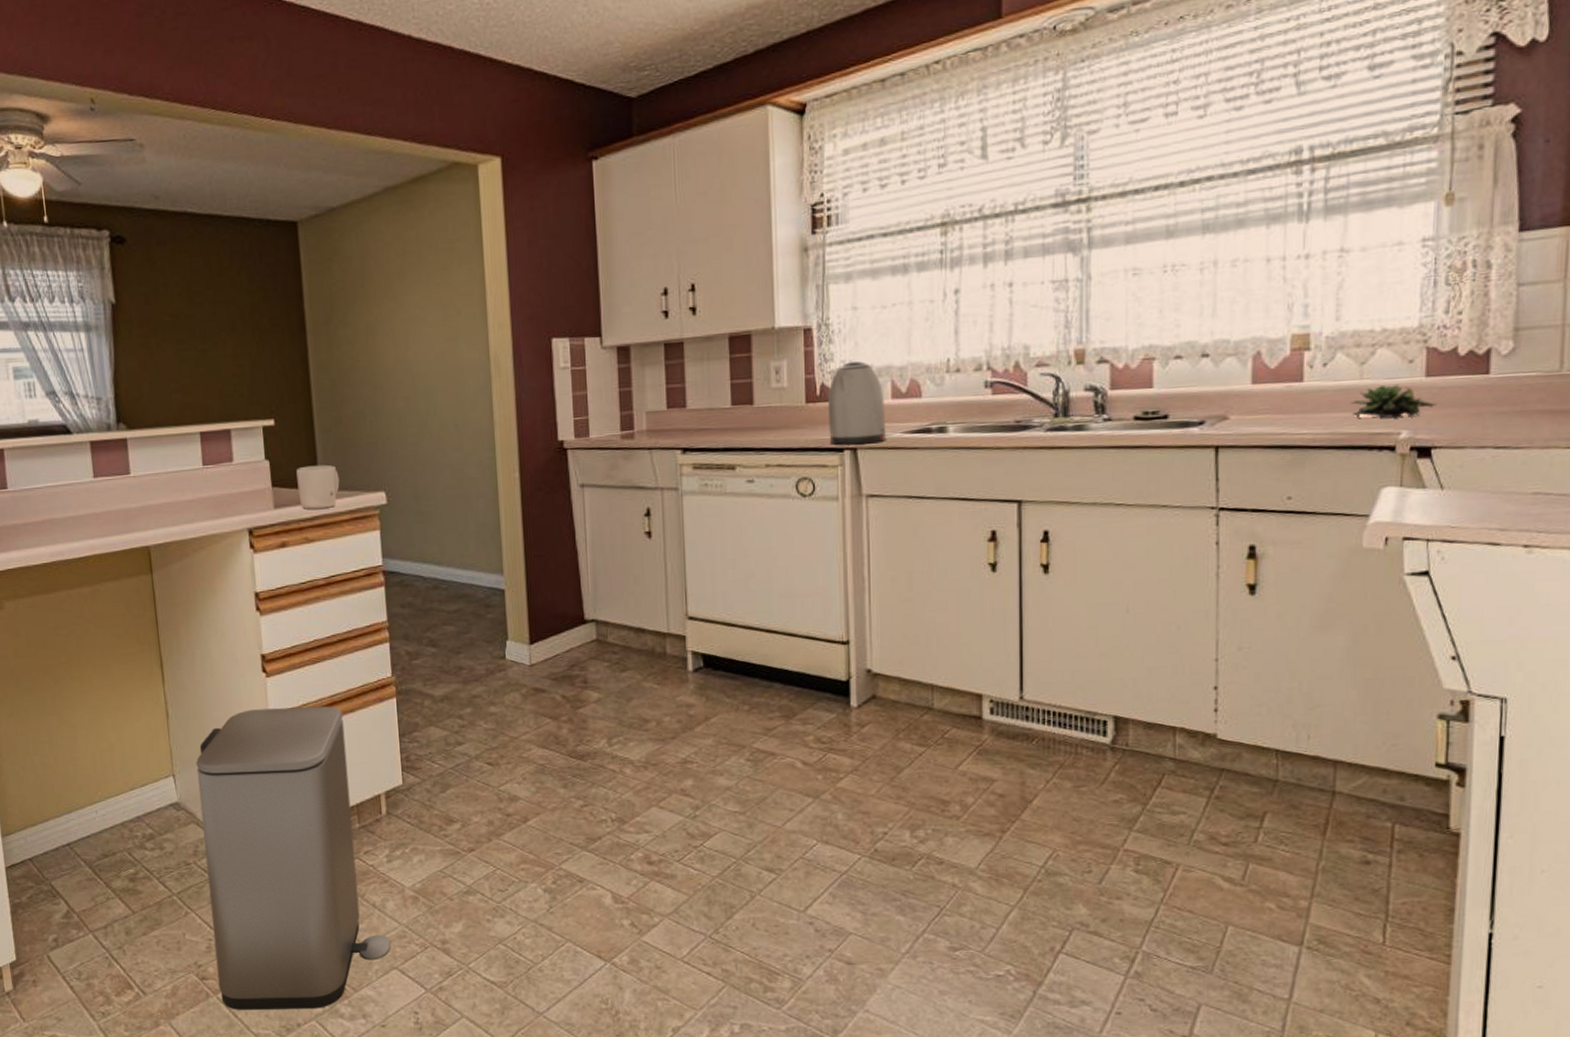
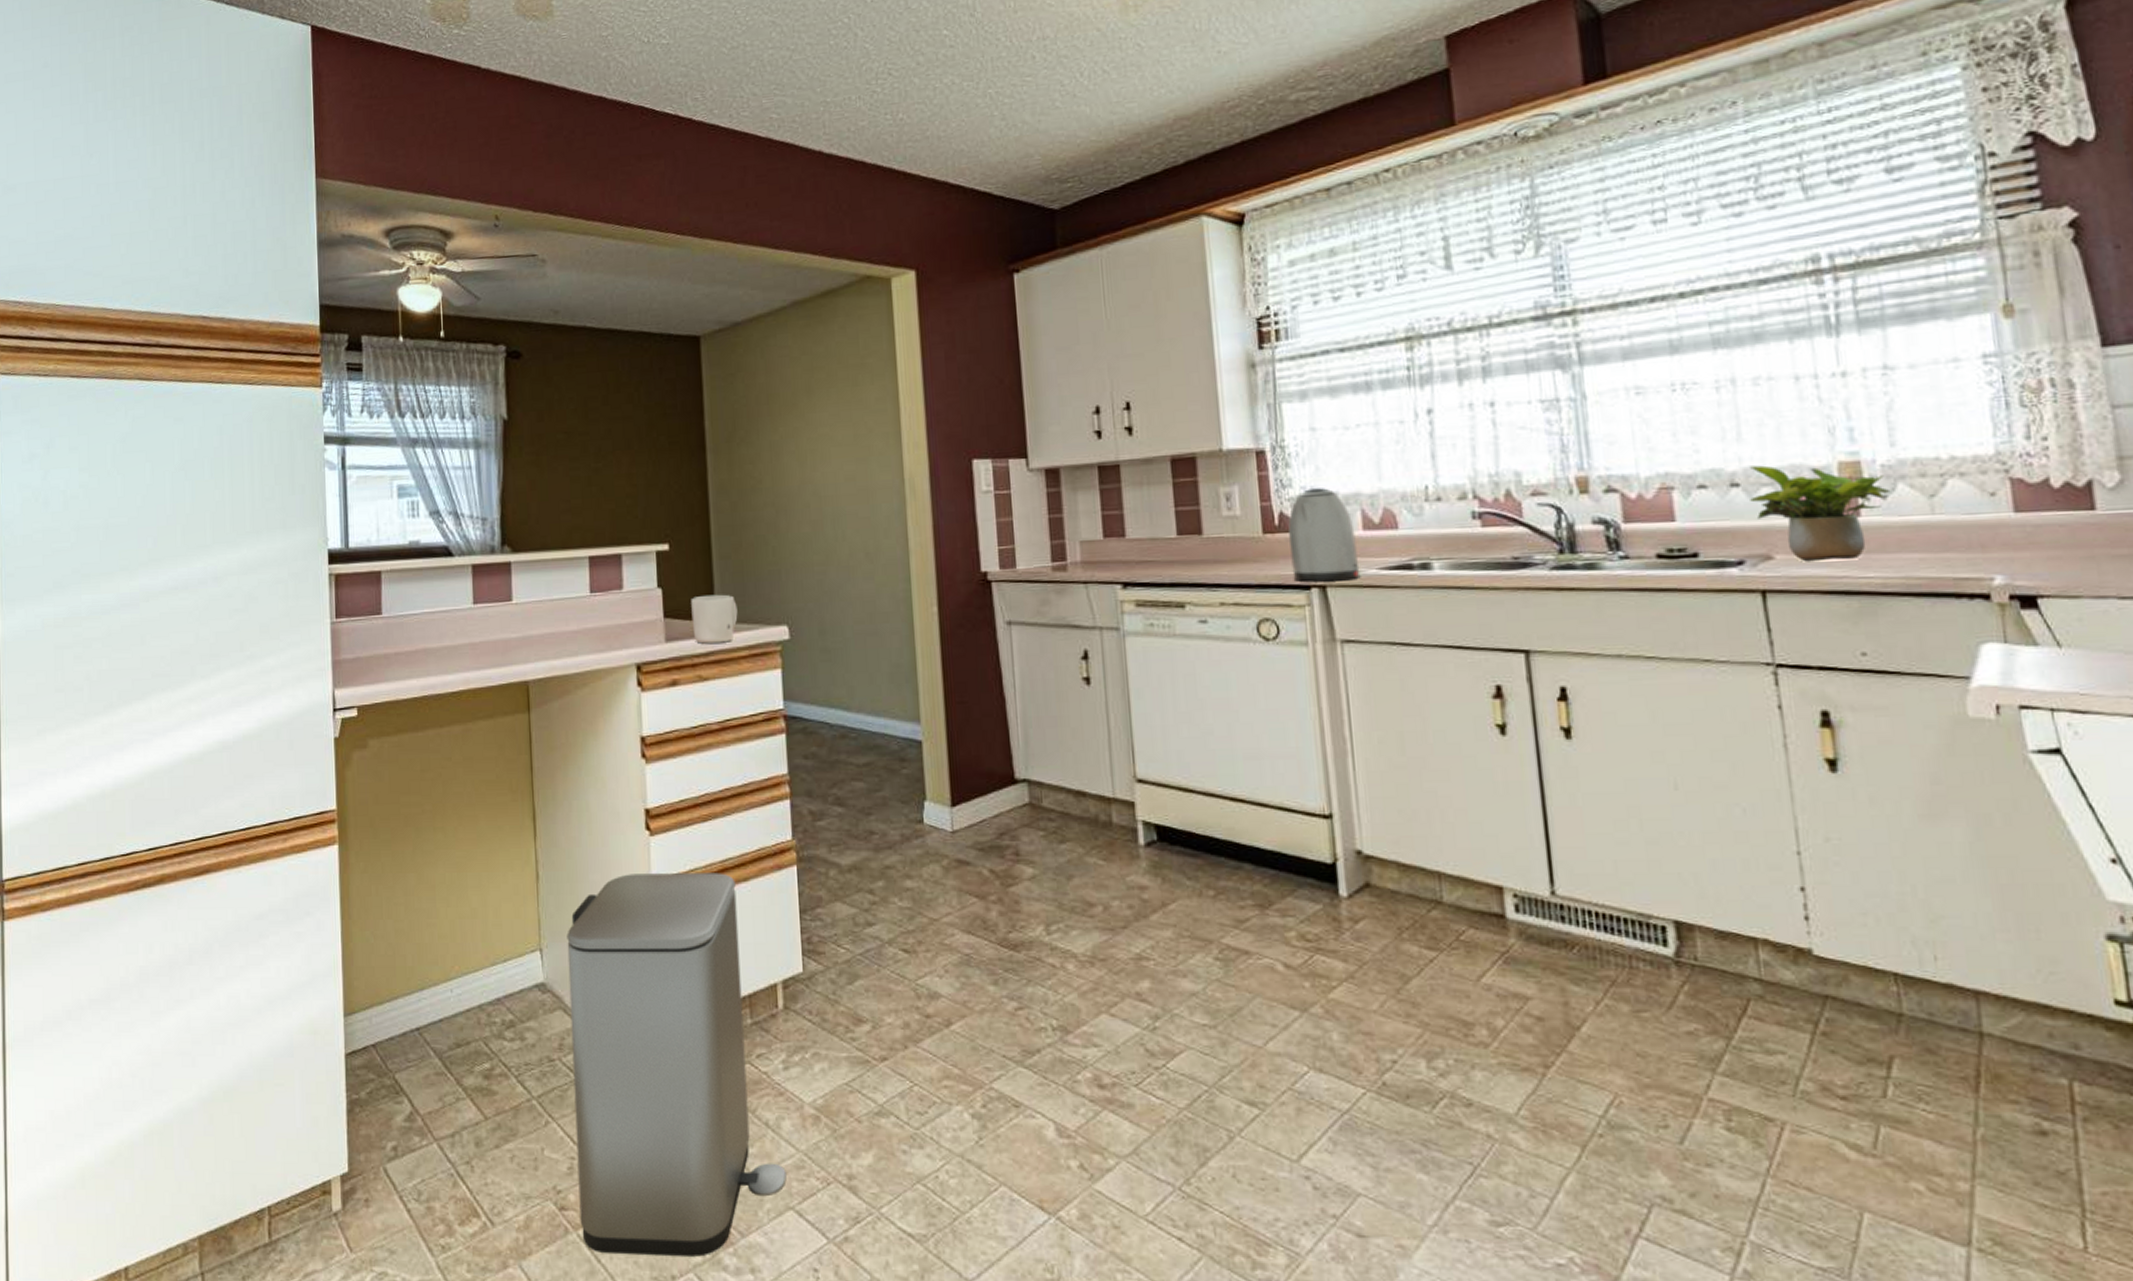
potted plant: none [1216,338,1331,422] -> present [1750,465,1891,562]
succulent plant: present [1351,383,1437,418] -> none [1924,520,2035,560]

